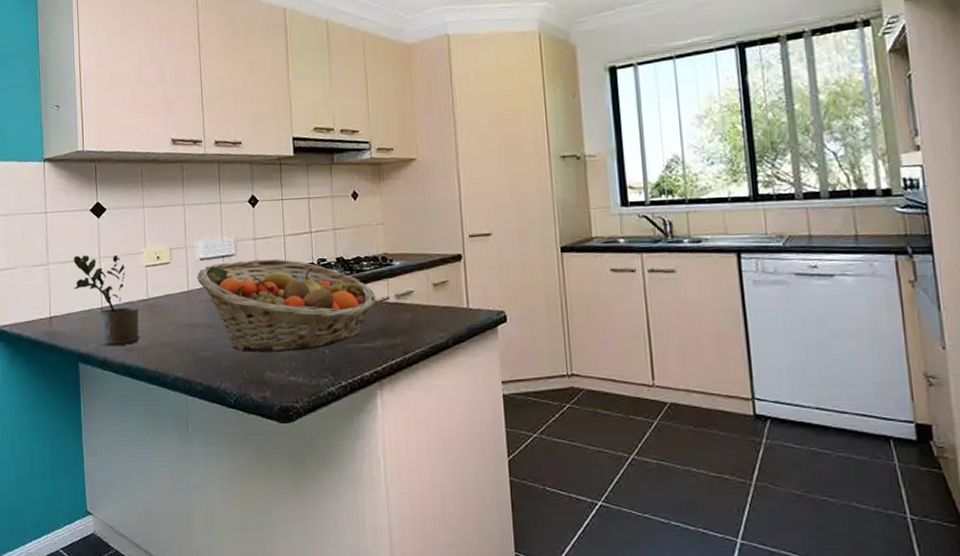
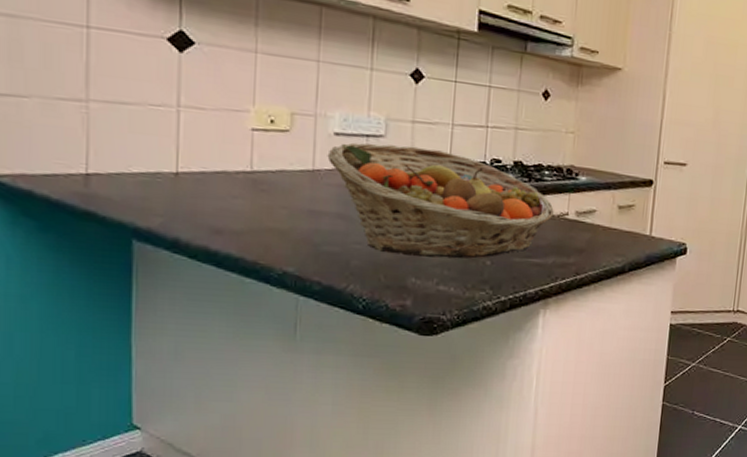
potted plant: present [73,254,140,347] -> none [131,96,237,226]

